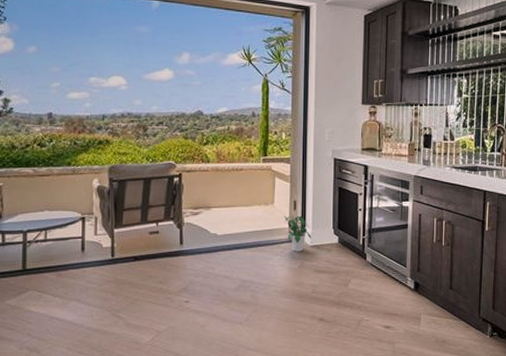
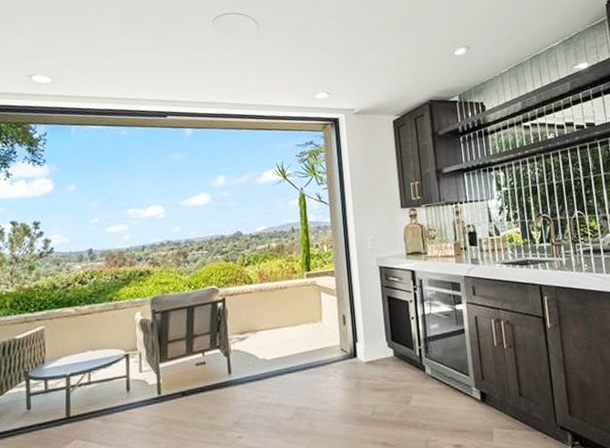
potted plant: present [284,215,311,251] -> none [334,330,365,370]

